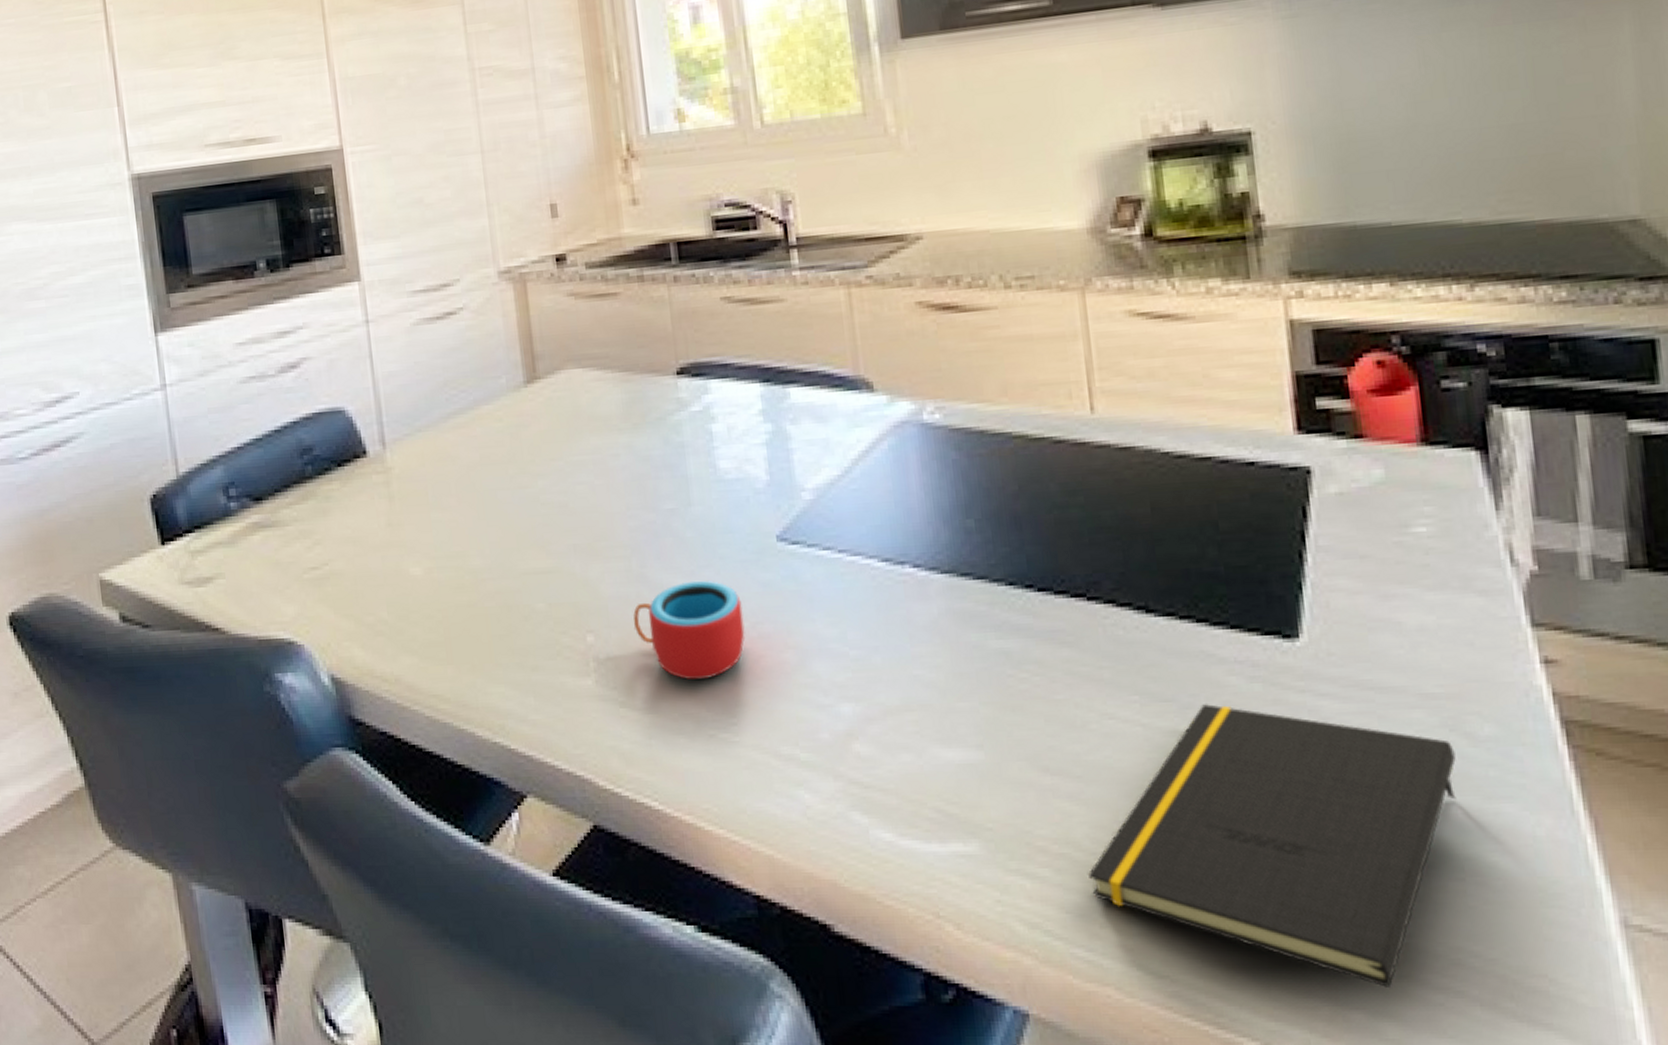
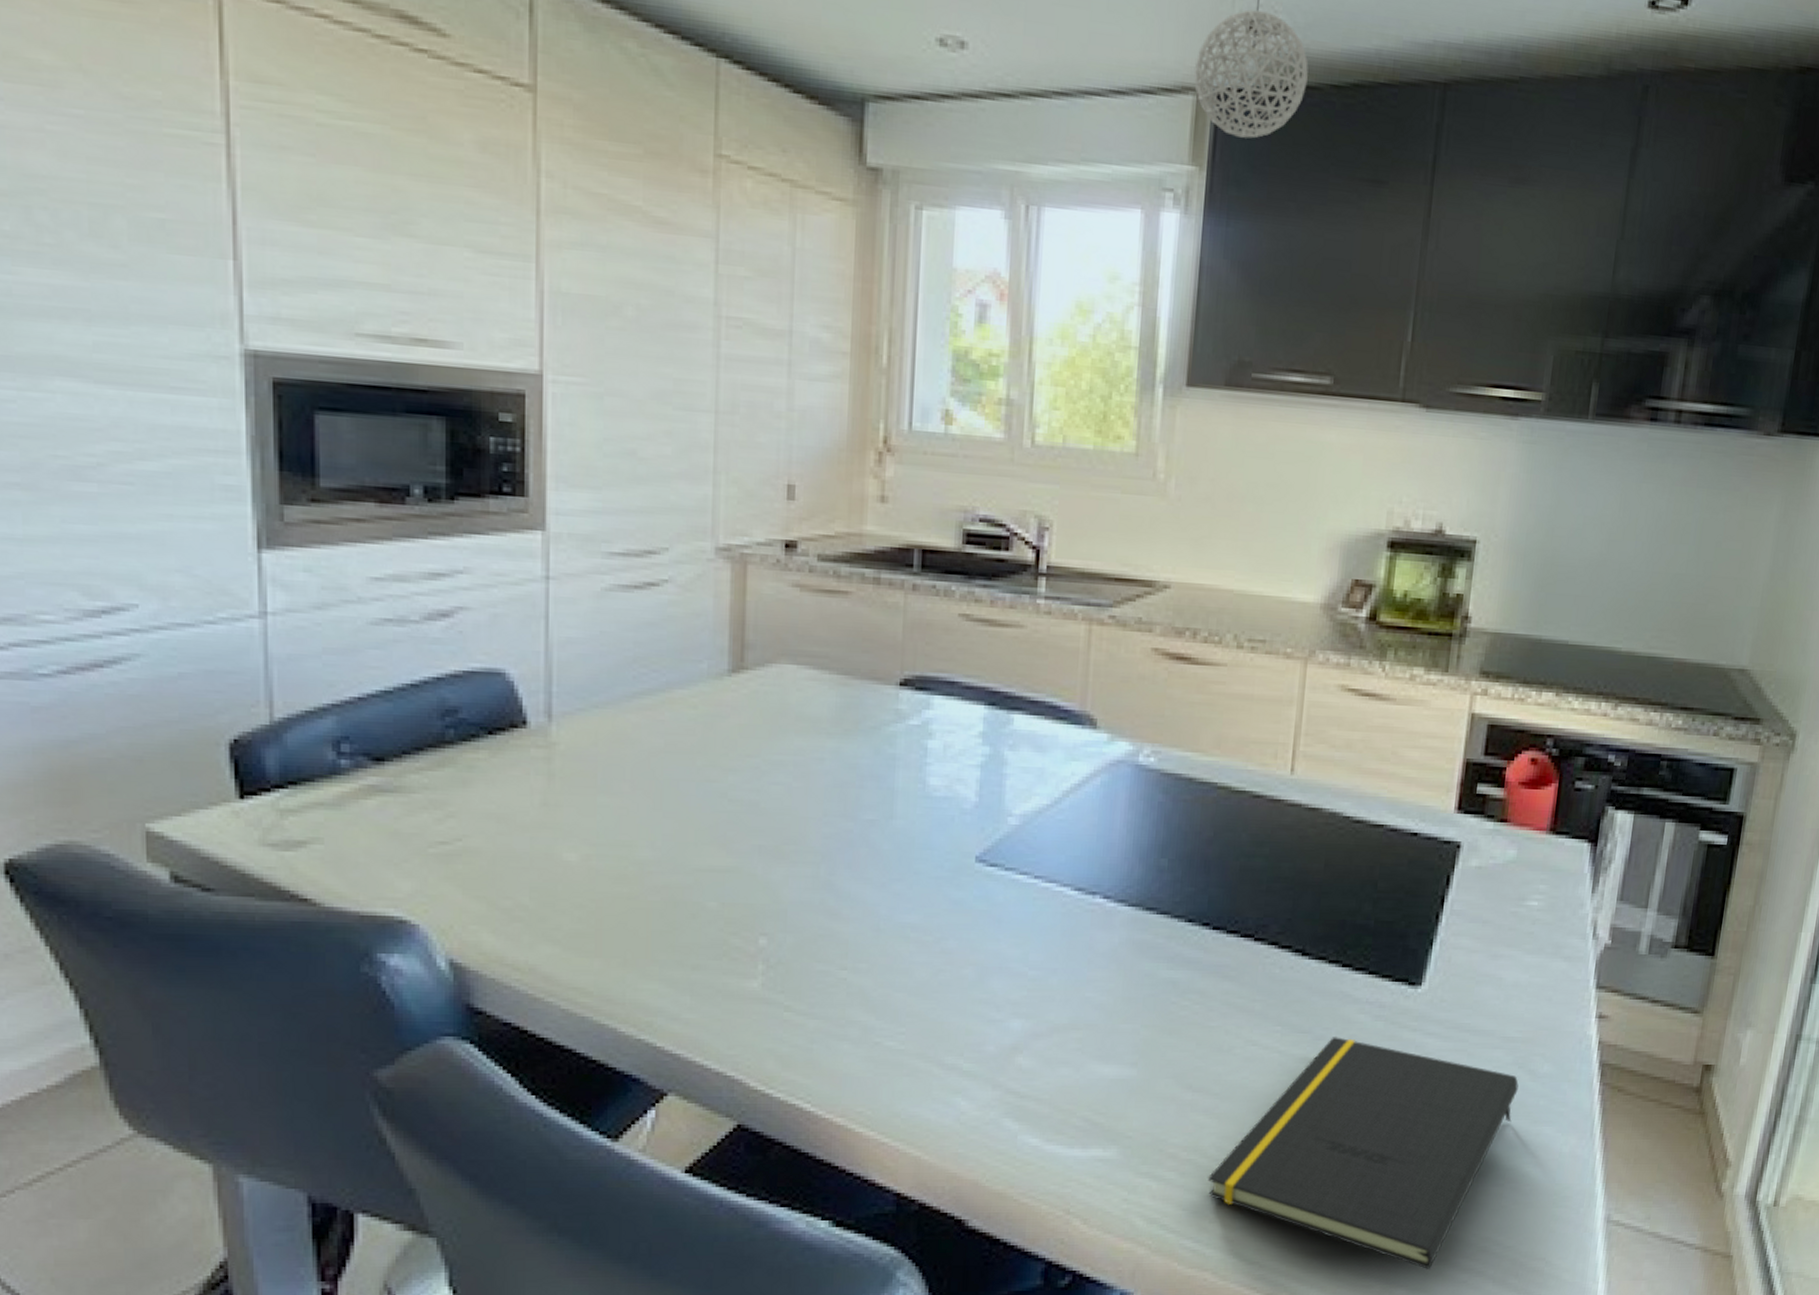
mug: present [633,580,746,681] -> none [813,893,930,990]

